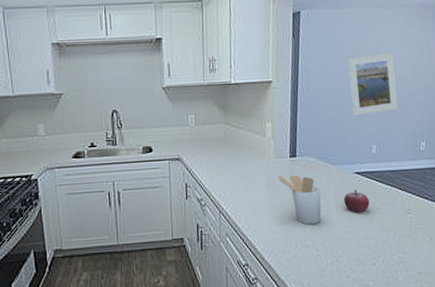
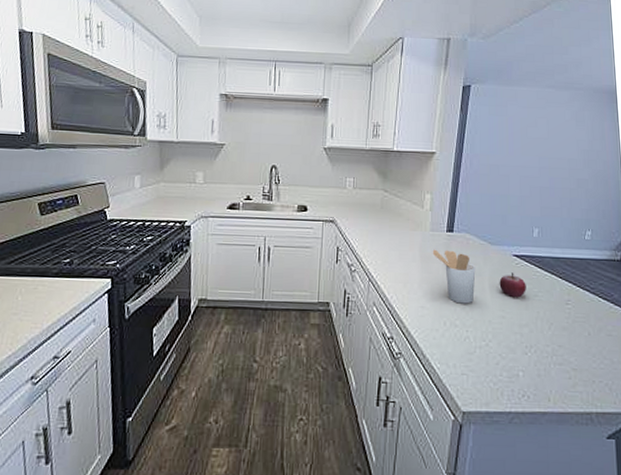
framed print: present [348,52,399,116] -> none [515,135,566,197]

